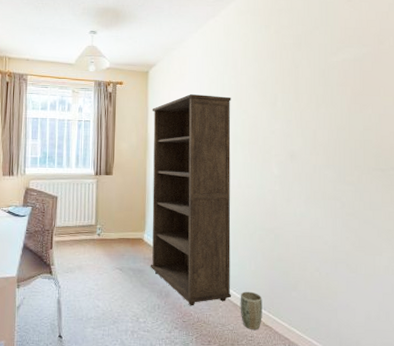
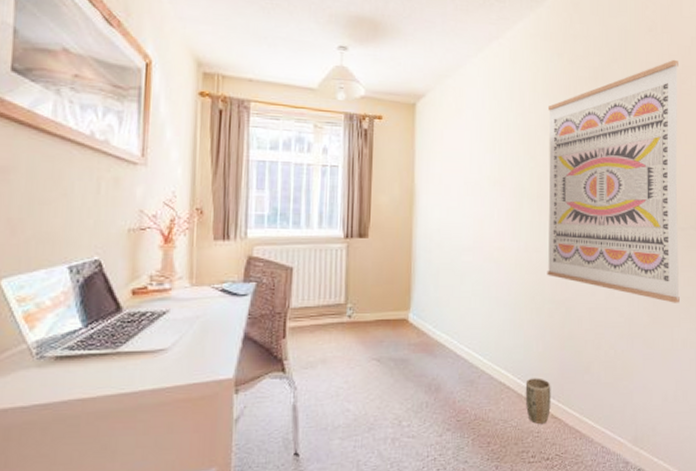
bookcase: present [150,94,231,306] -> none [416,135,517,401]
wall art: none [257,24,381,235] -> present [547,59,680,303]

